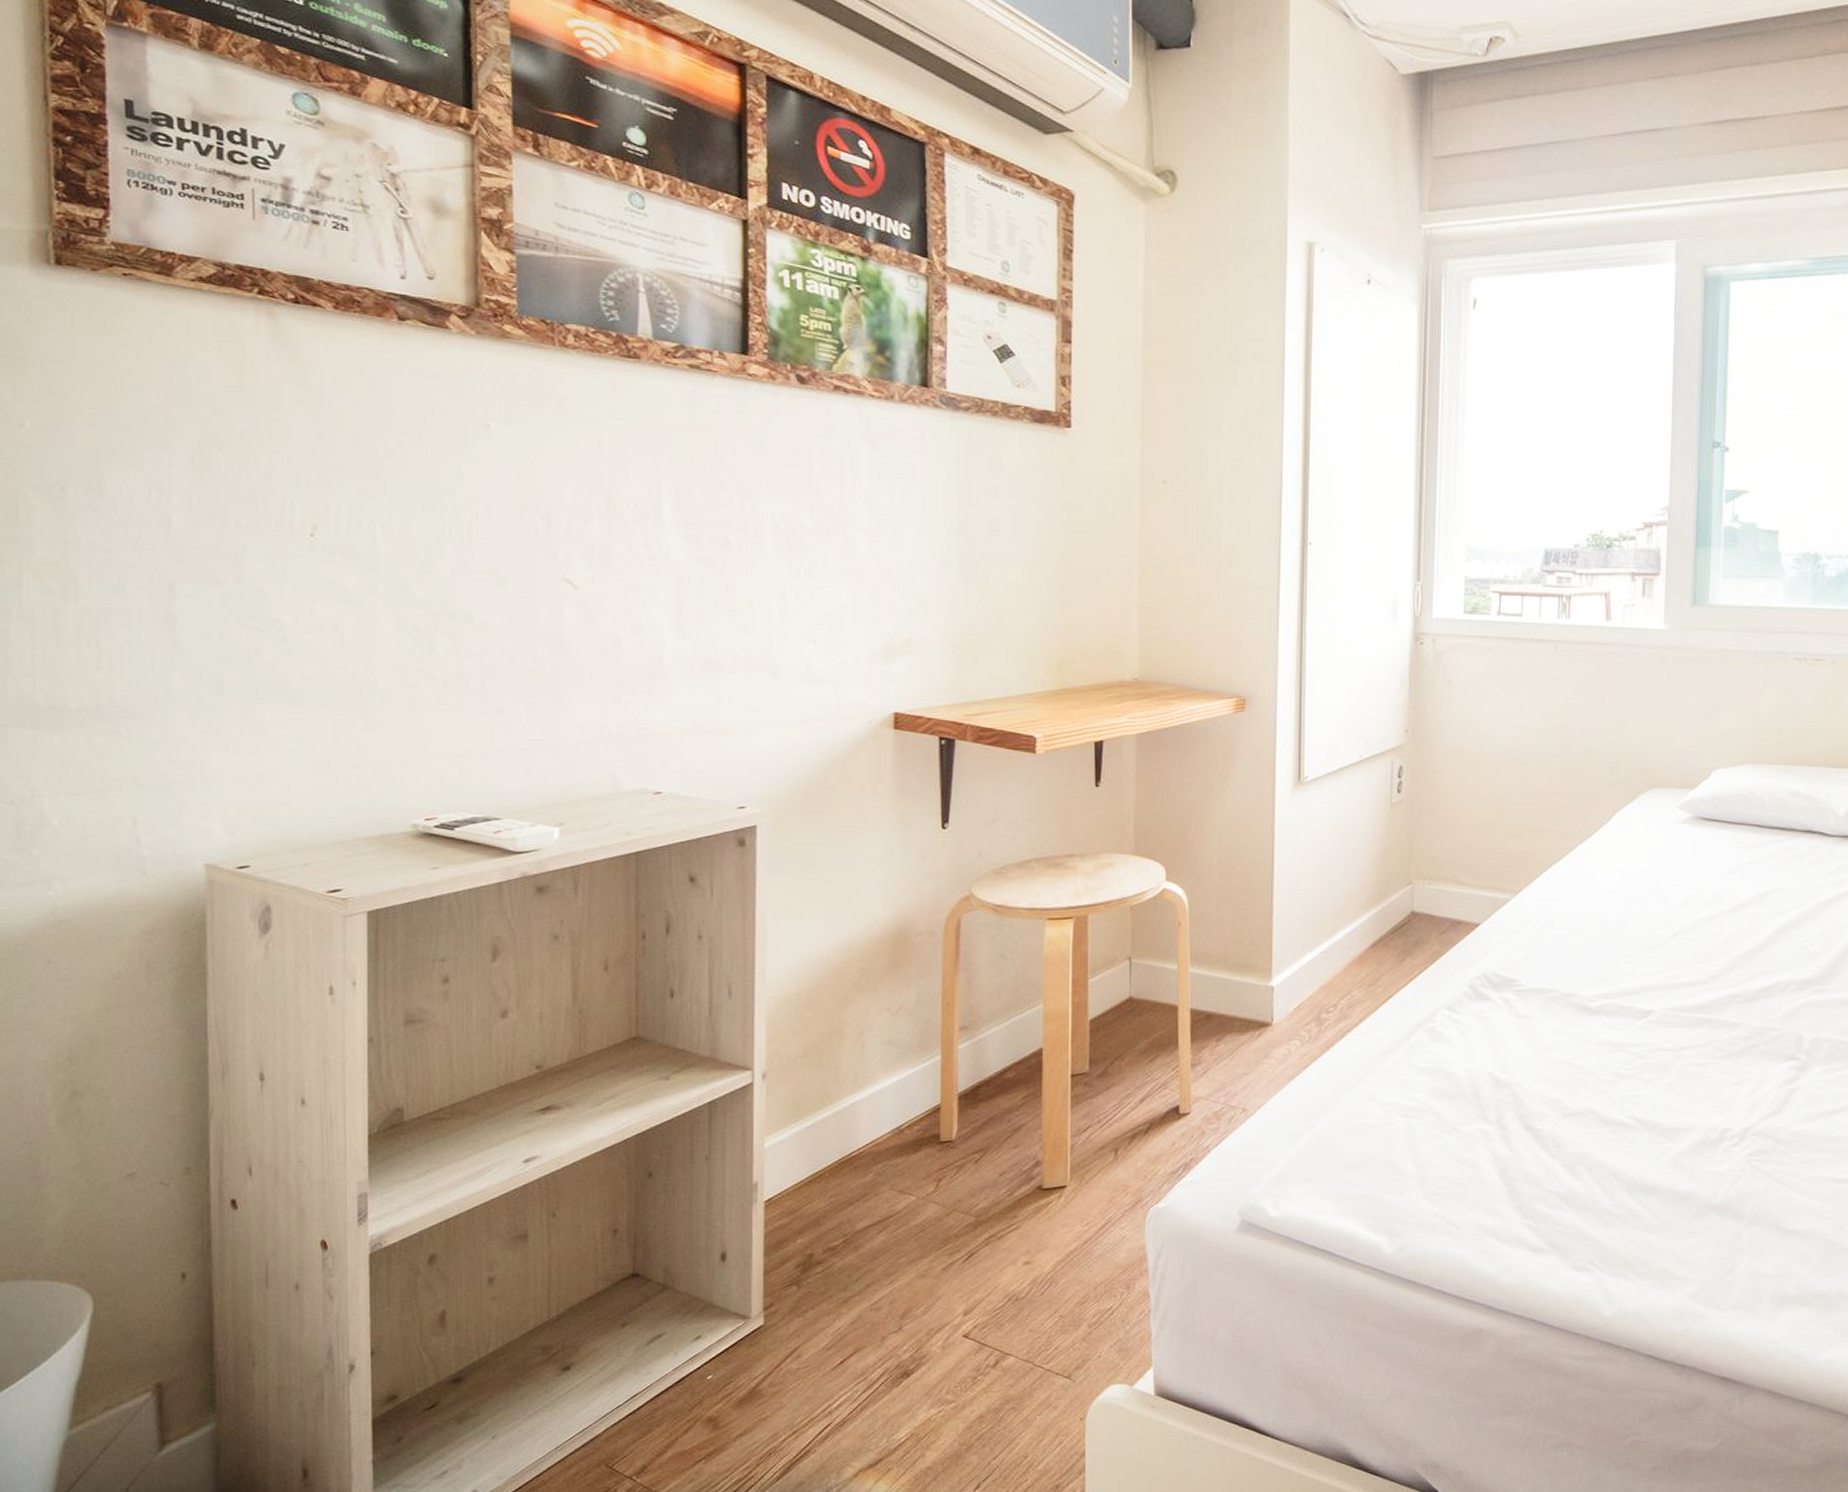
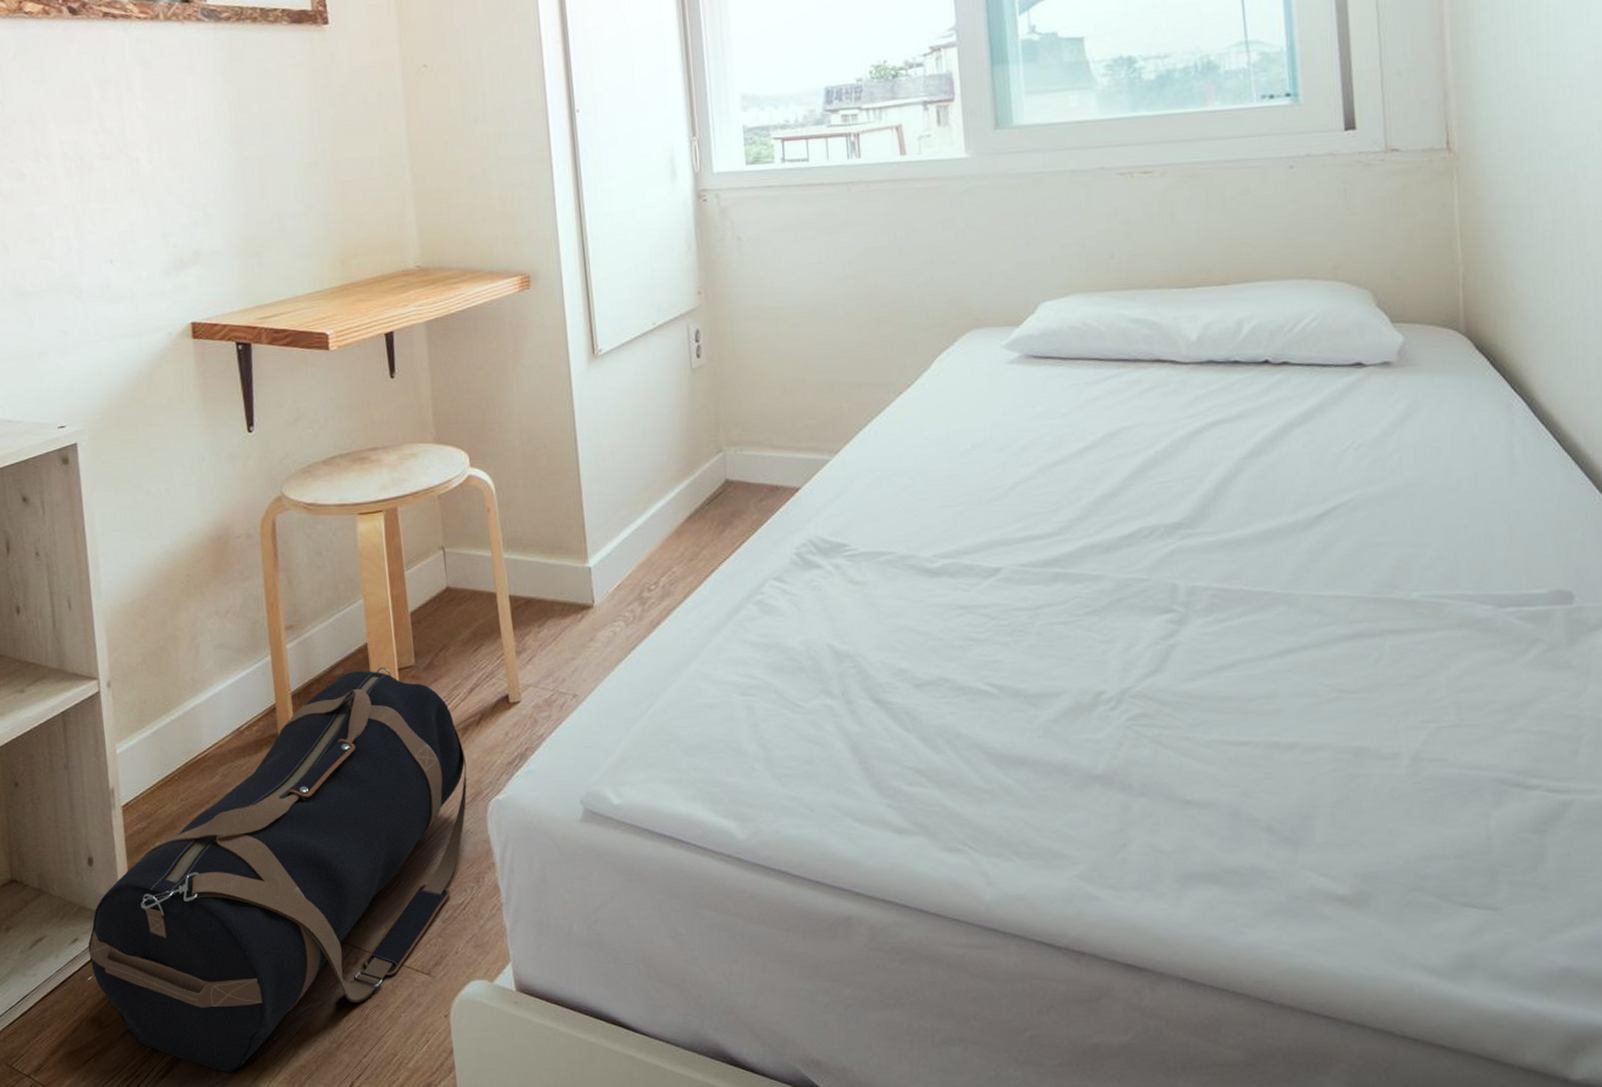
duffel bag: none [711,1072,1130,1475] -> present [88,666,467,1073]

